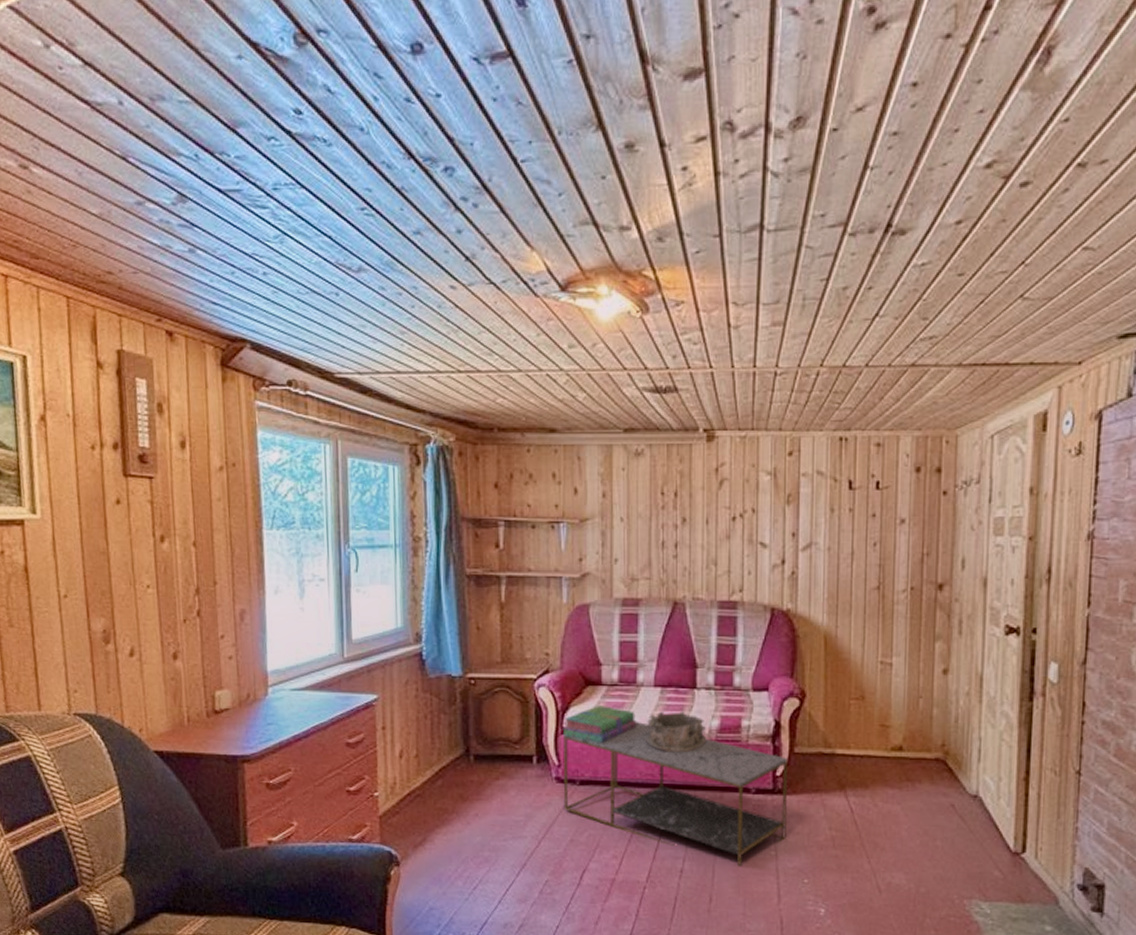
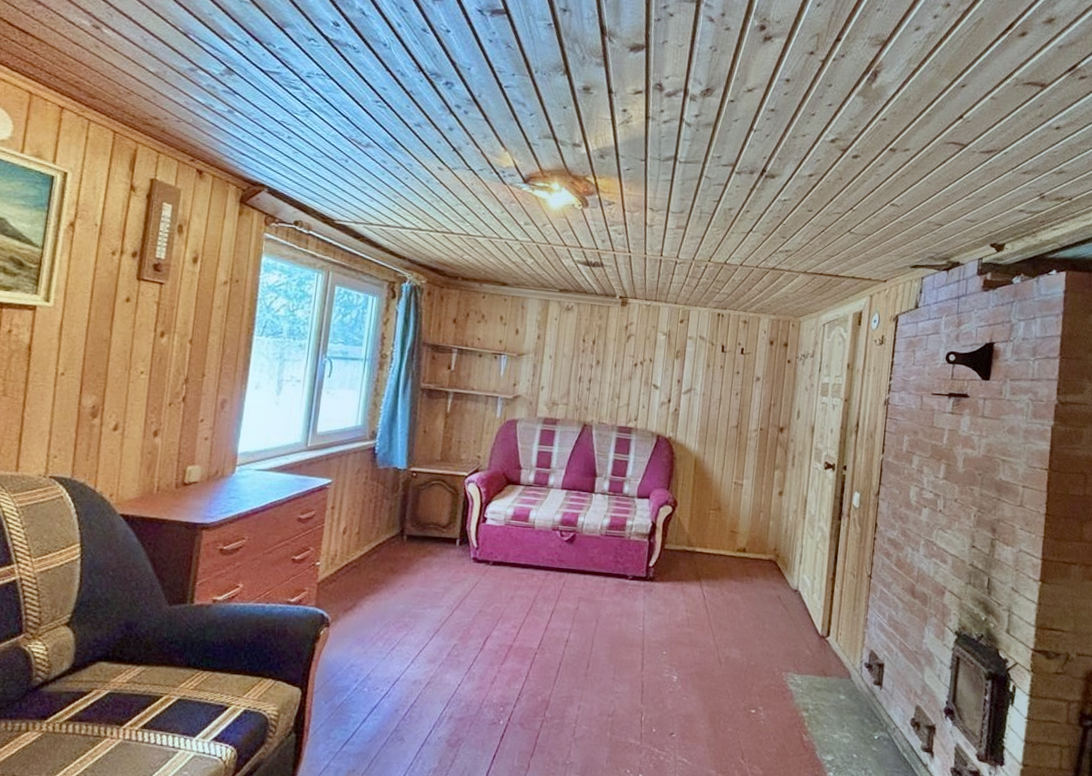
stack of books: present [562,706,637,743] -> none [483,501,545,532]
coffee table: present [563,722,789,867] -> none [477,516,660,639]
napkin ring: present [646,711,707,753] -> none [550,509,599,544]

